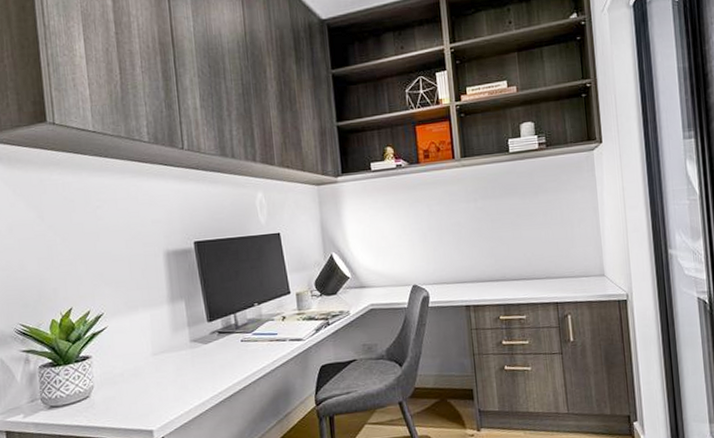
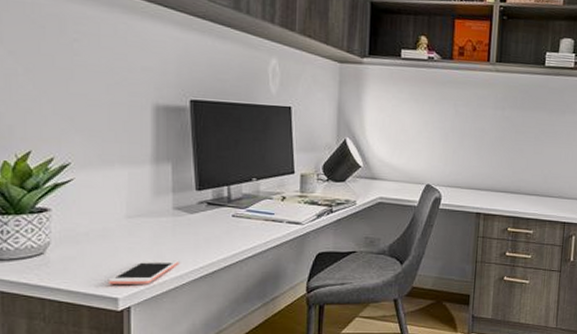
cell phone: none [142,389,201,418] -> present [107,260,180,284]

